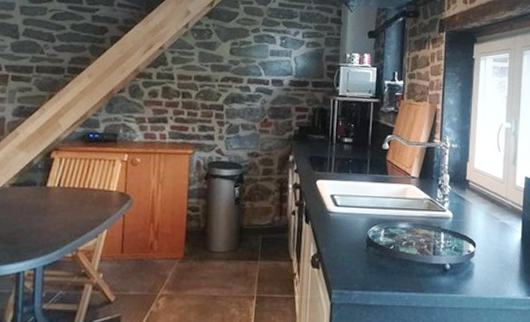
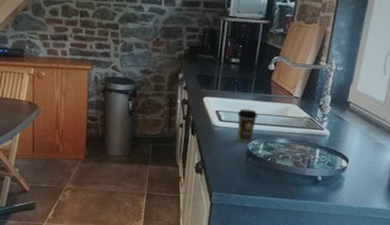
coffee cup: none [354,191,376,229] -> present [237,108,258,143]

